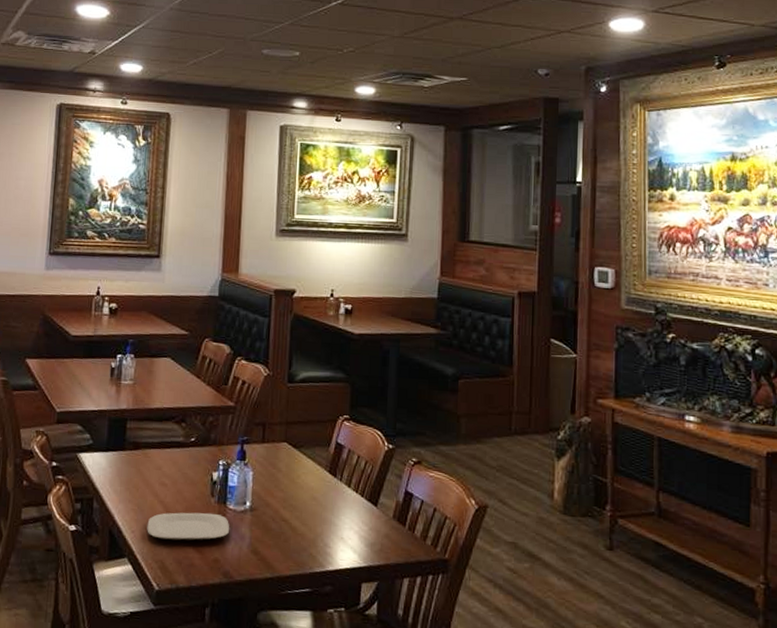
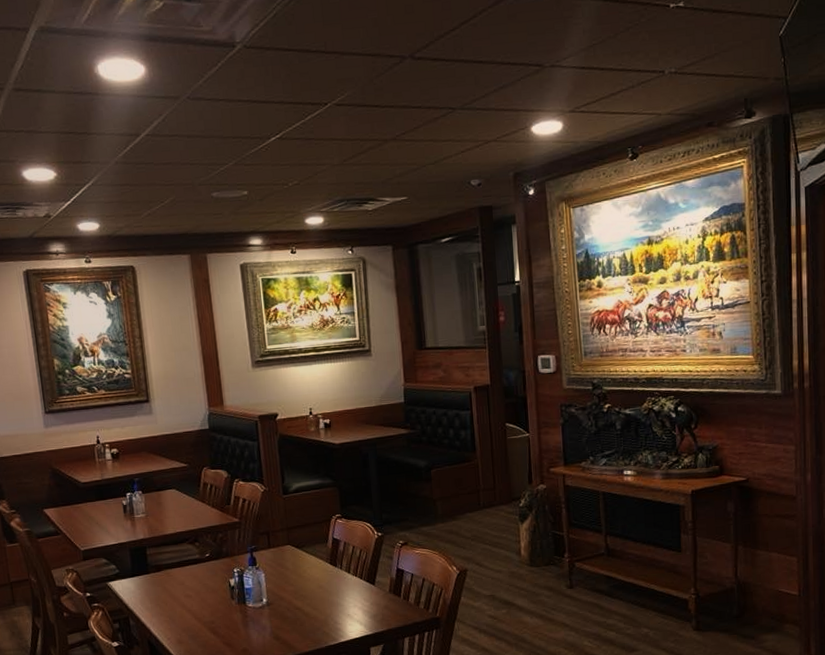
plate: present [147,512,230,541] -> none [180,612,253,641]

